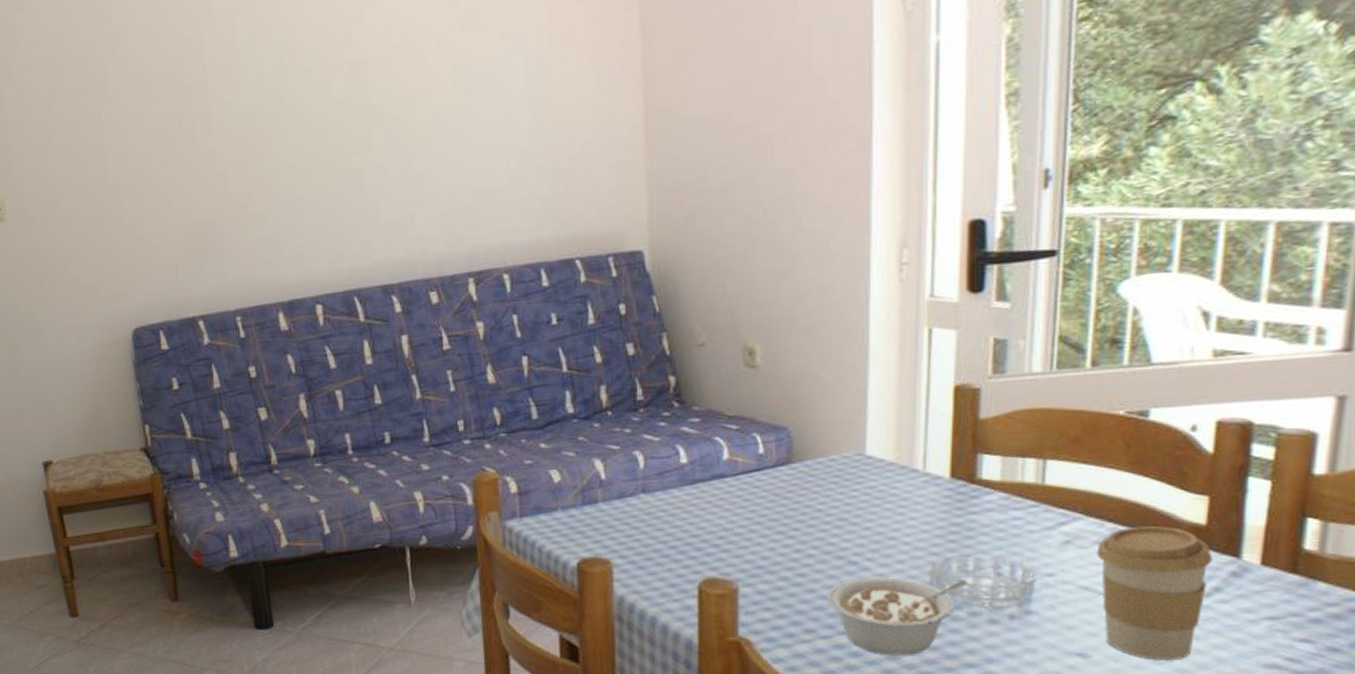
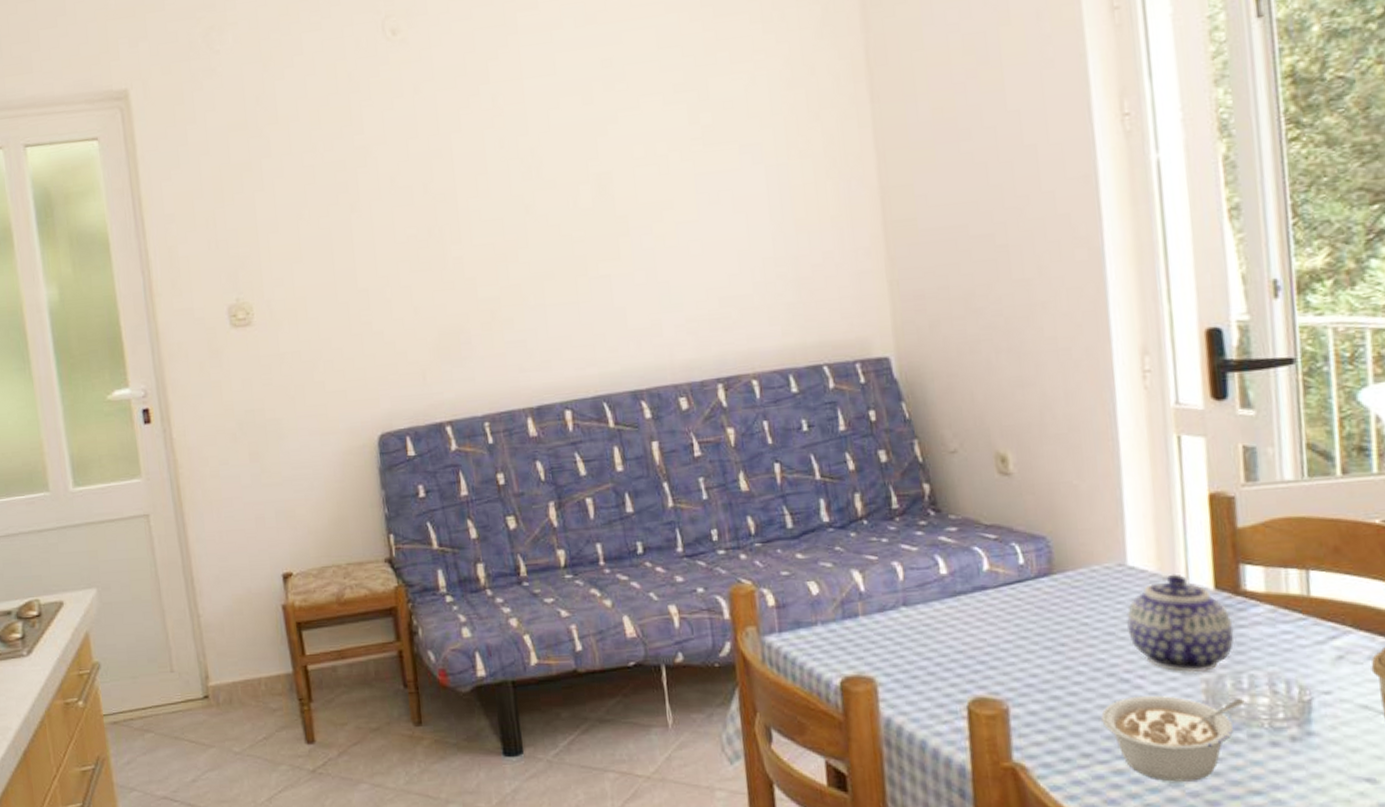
teapot: none [861,463,965,556] -> present [1127,574,1234,673]

